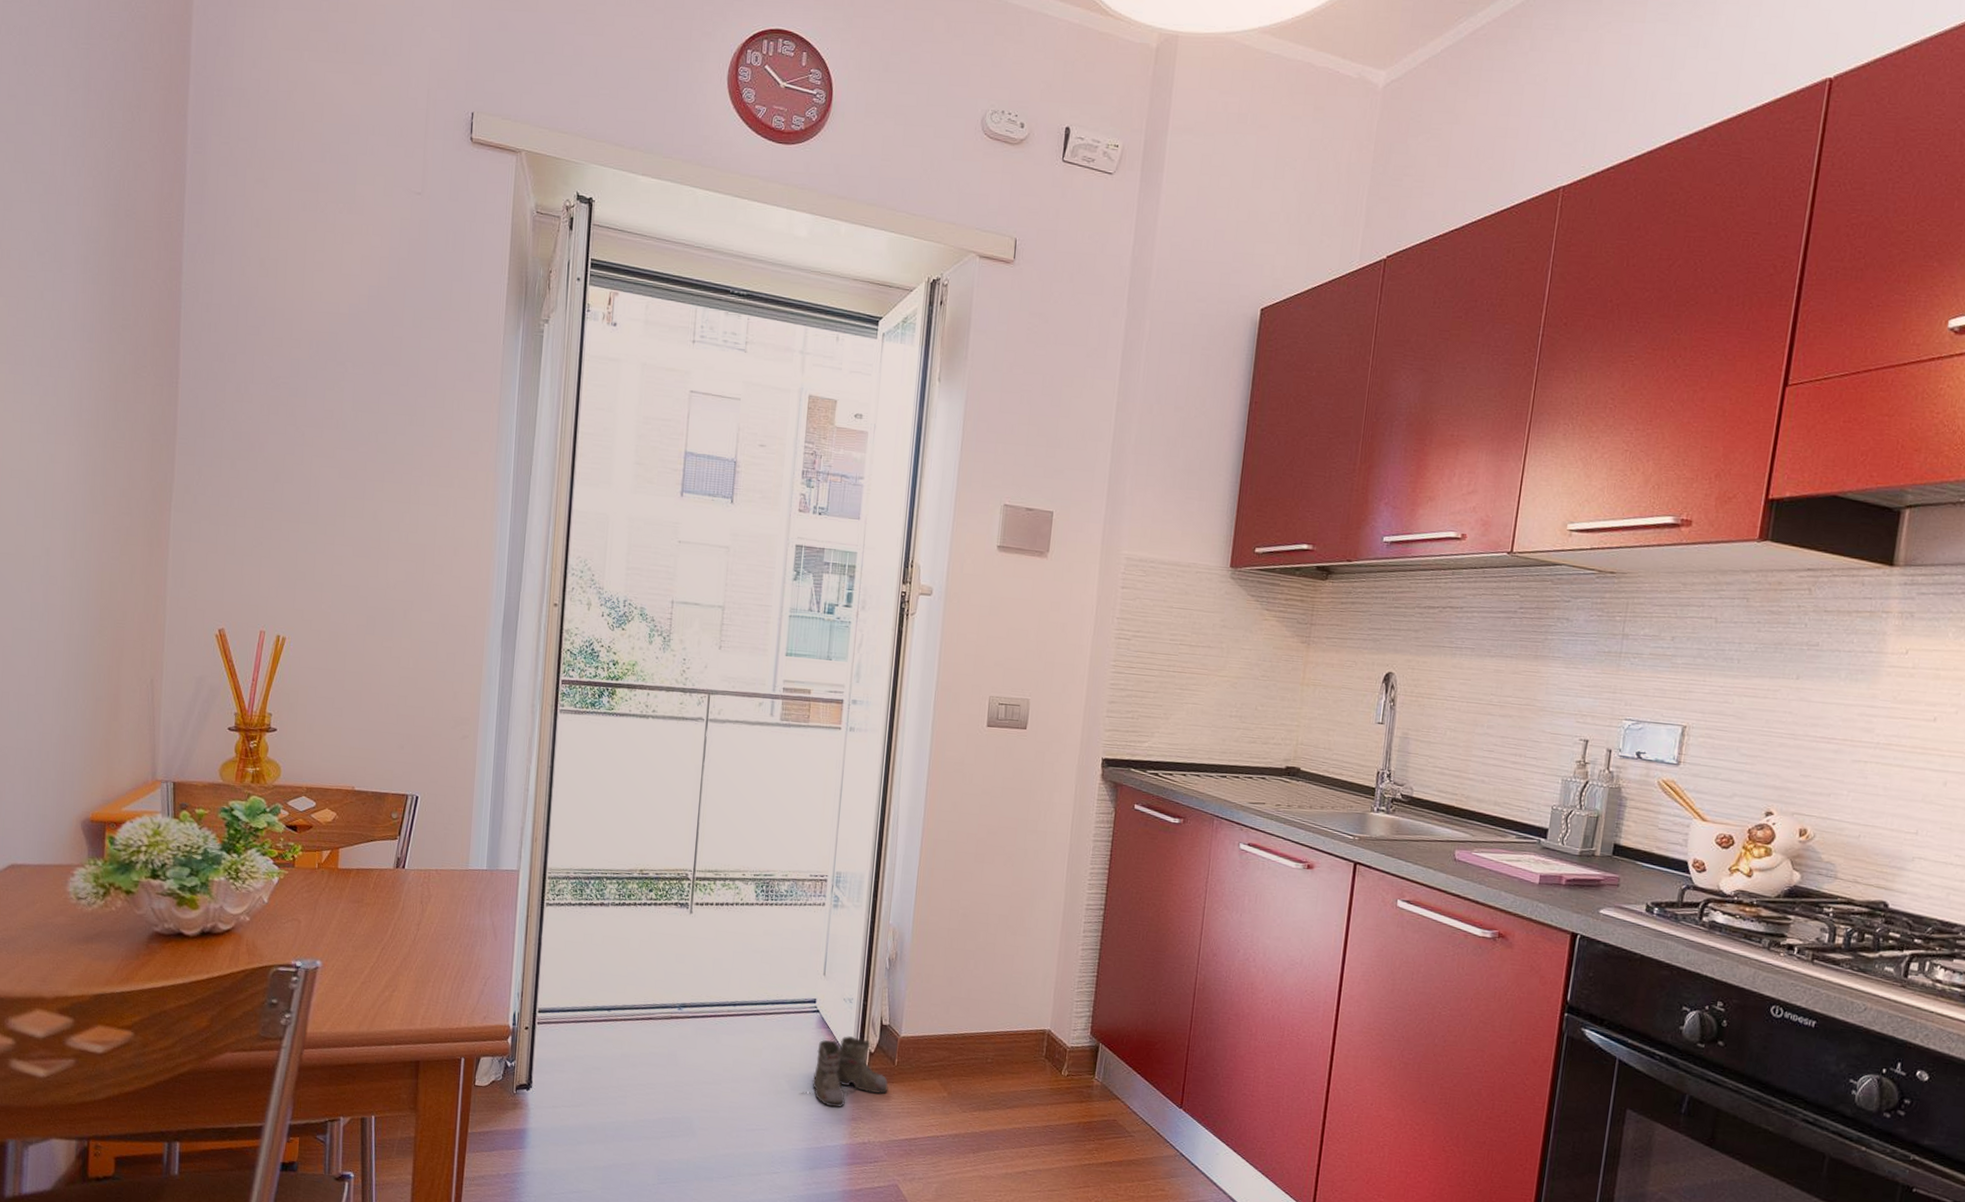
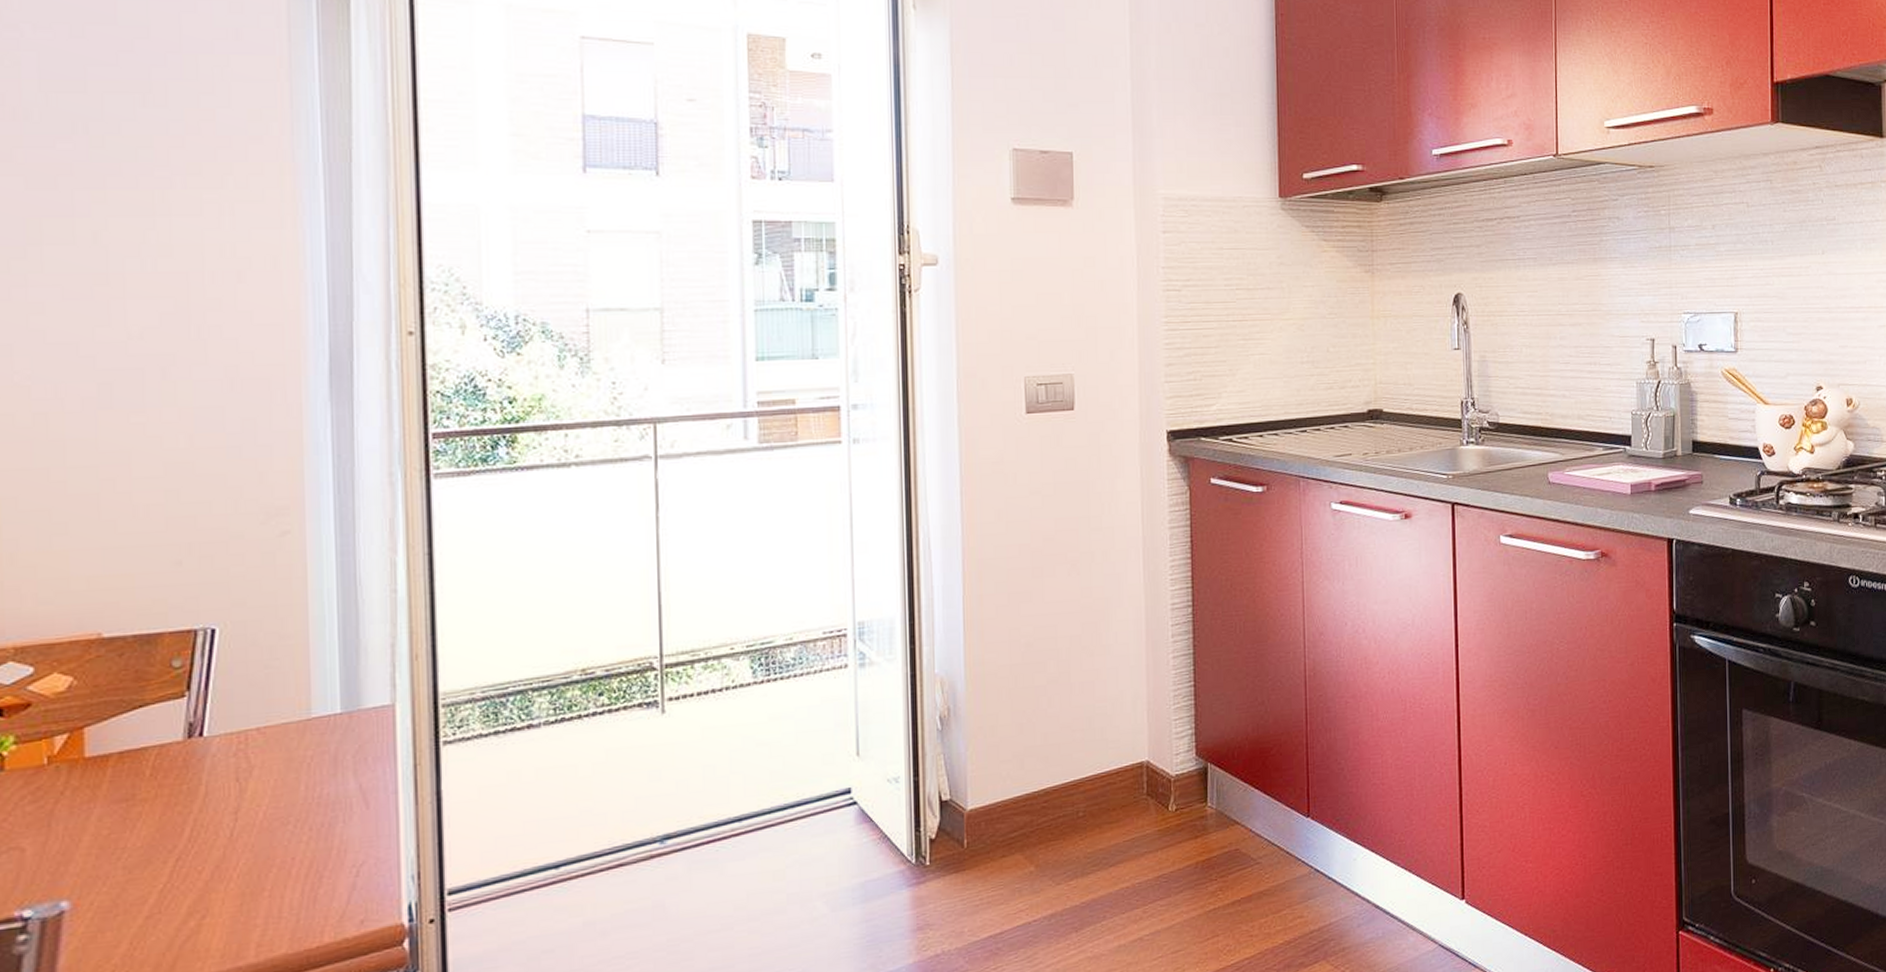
boots: present [799,1036,889,1108] -> none [843,824,960,921]

